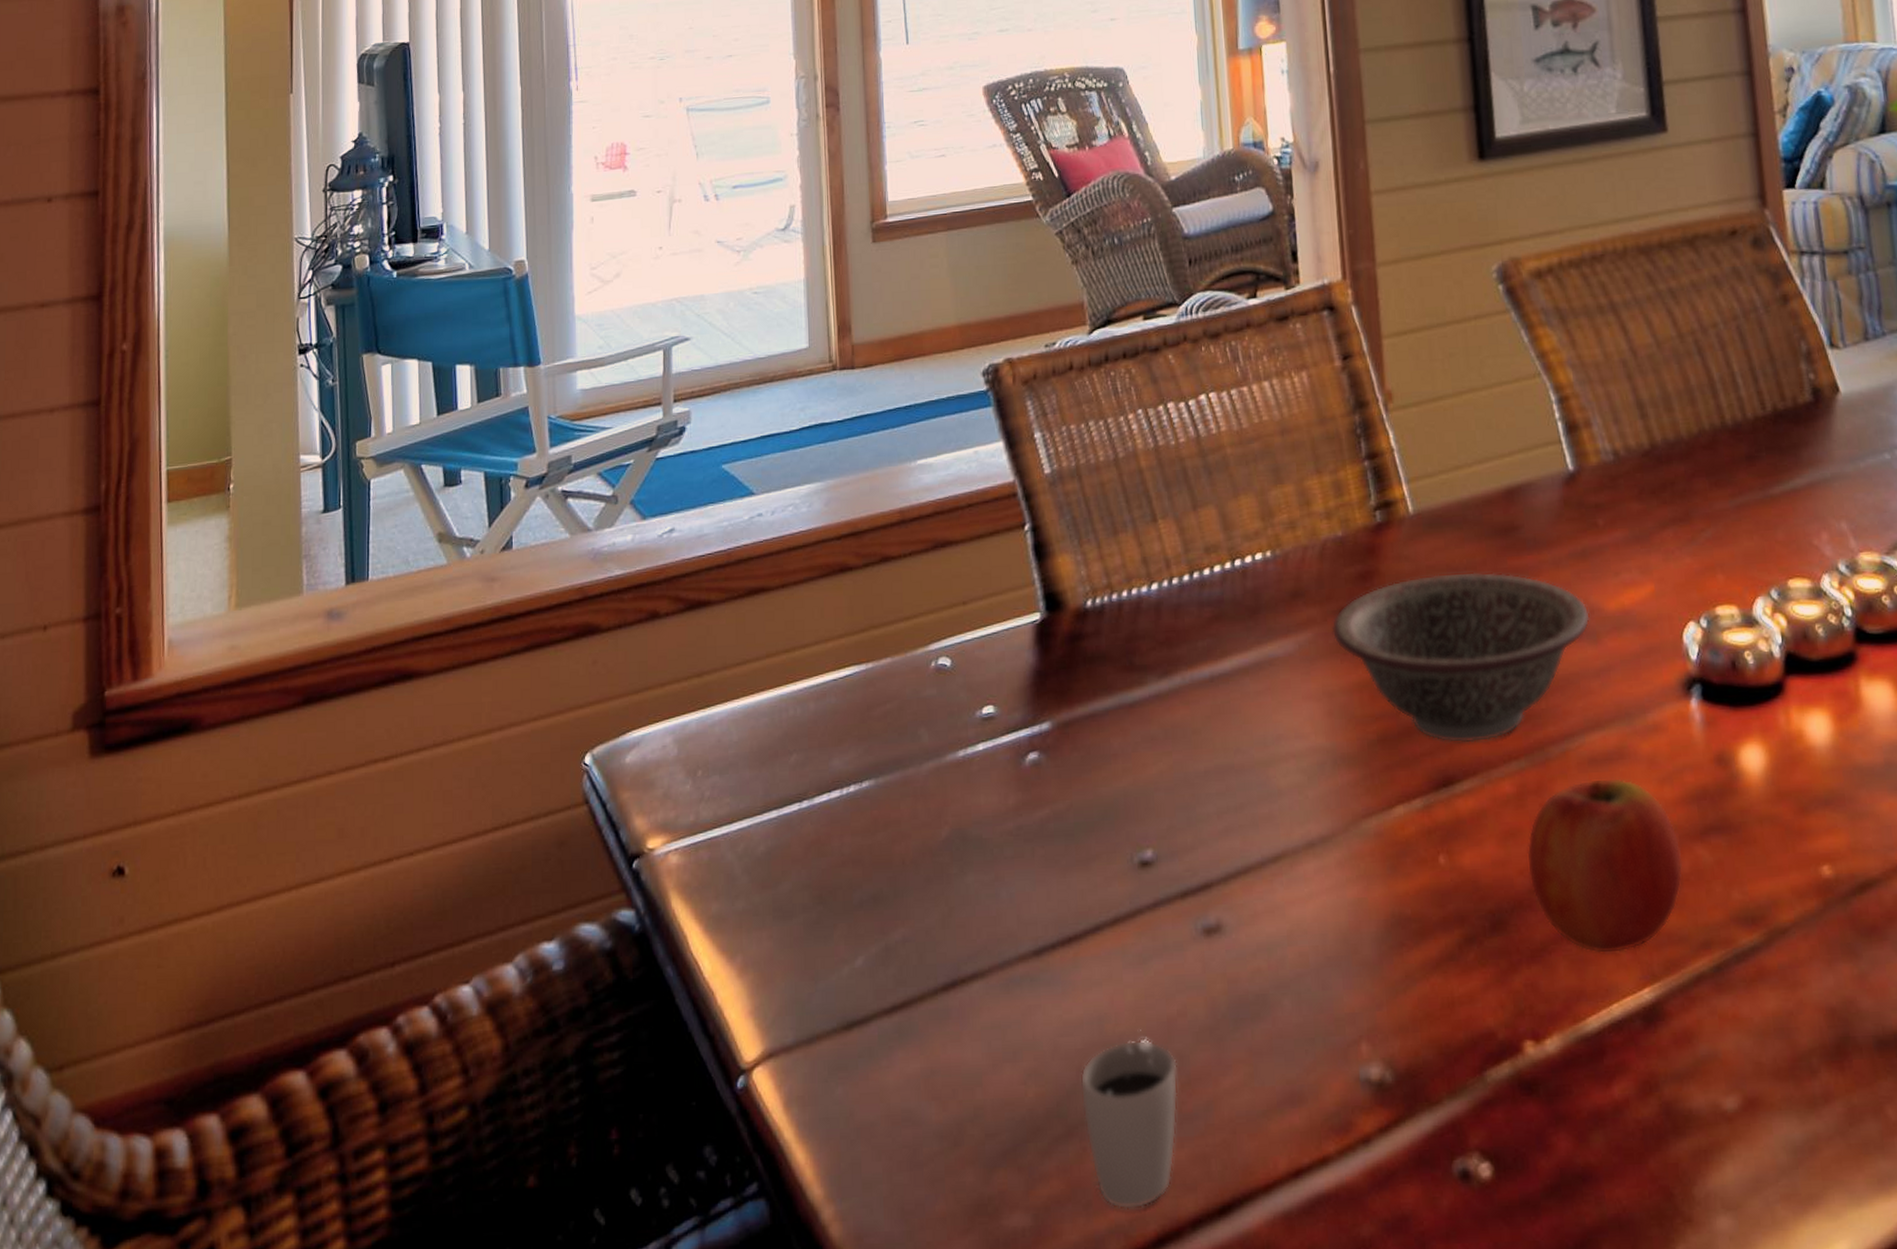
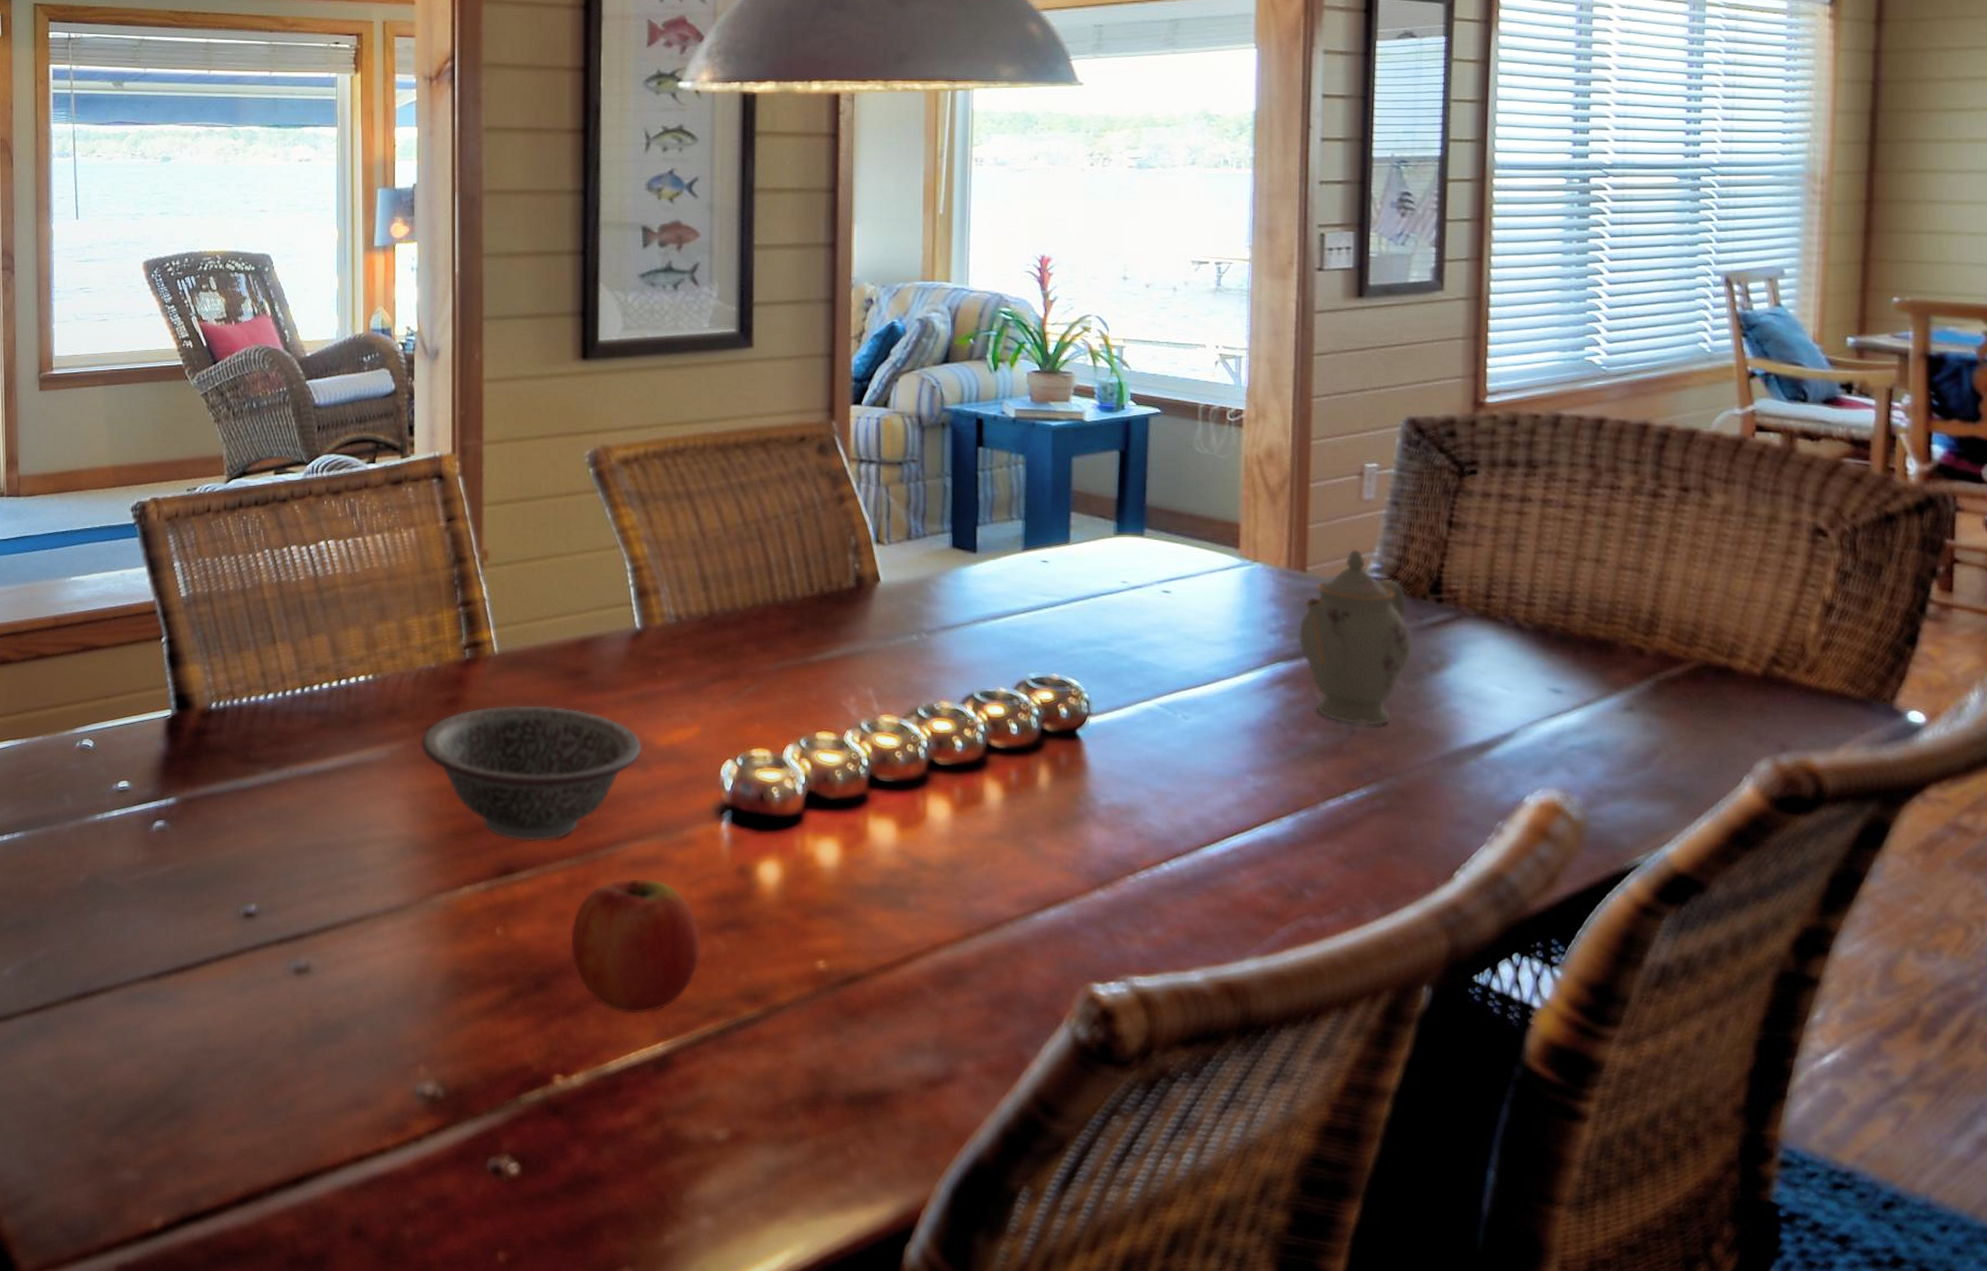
cup: present [1080,1037,1179,1210] -> none [185,1047,266,1175]

